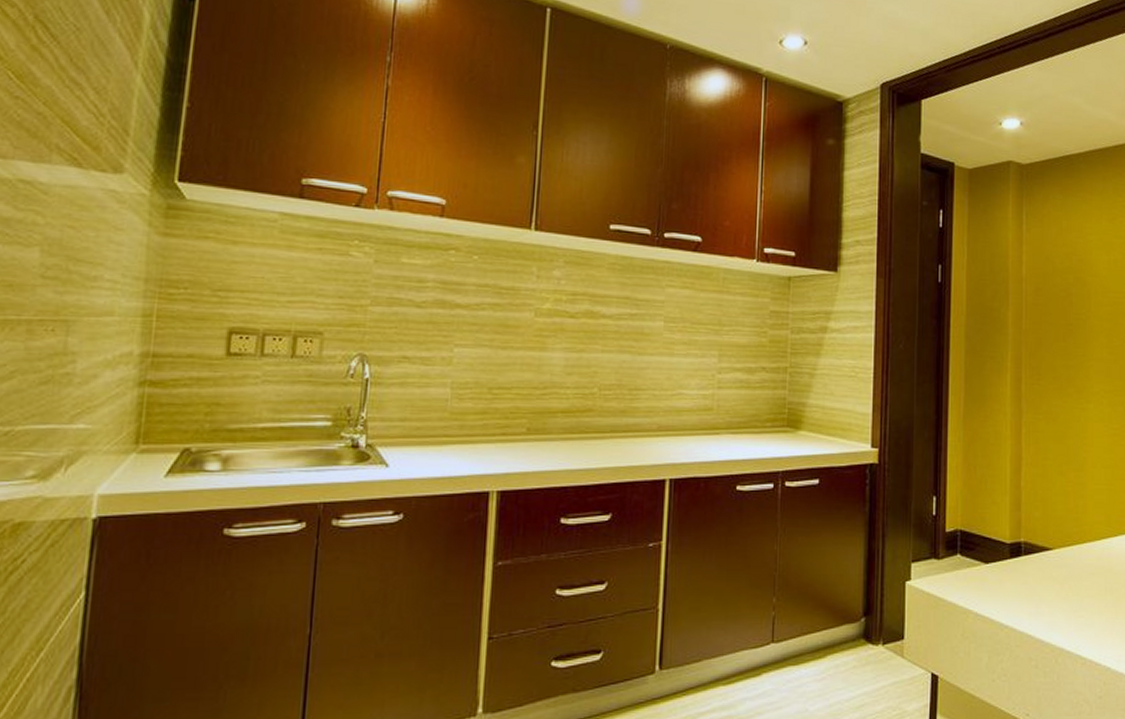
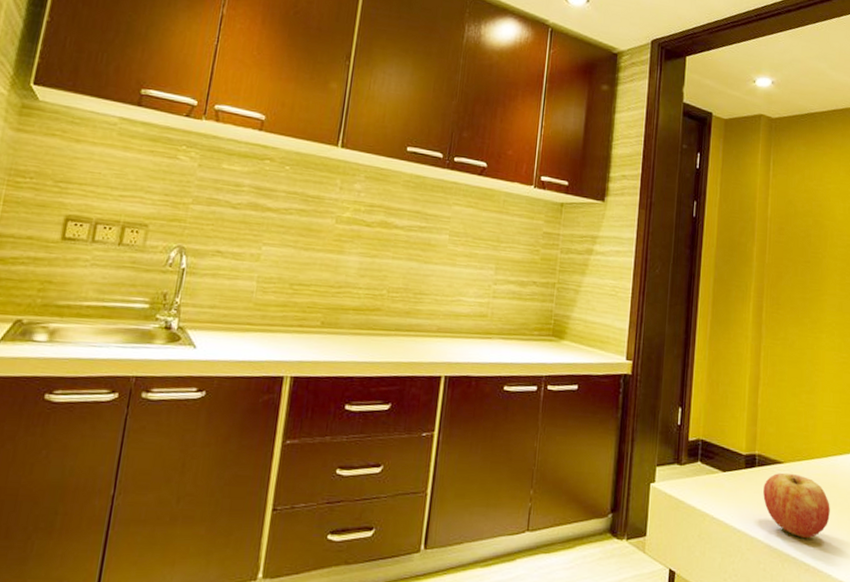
fruit: none [1031,560,1106,630] -> present [763,472,830,539]

